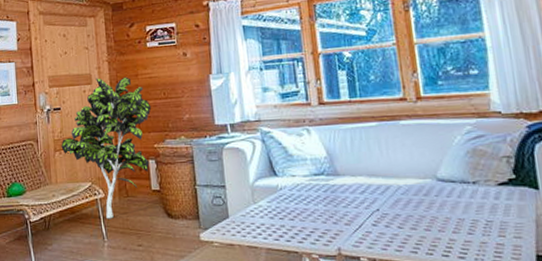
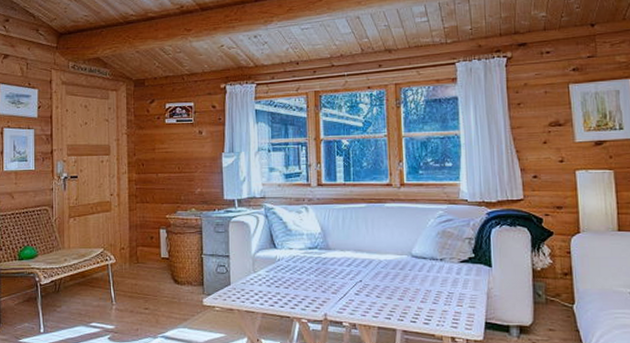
indoor plant: present [61,77,152,219] -> none [76,149,166,284]

